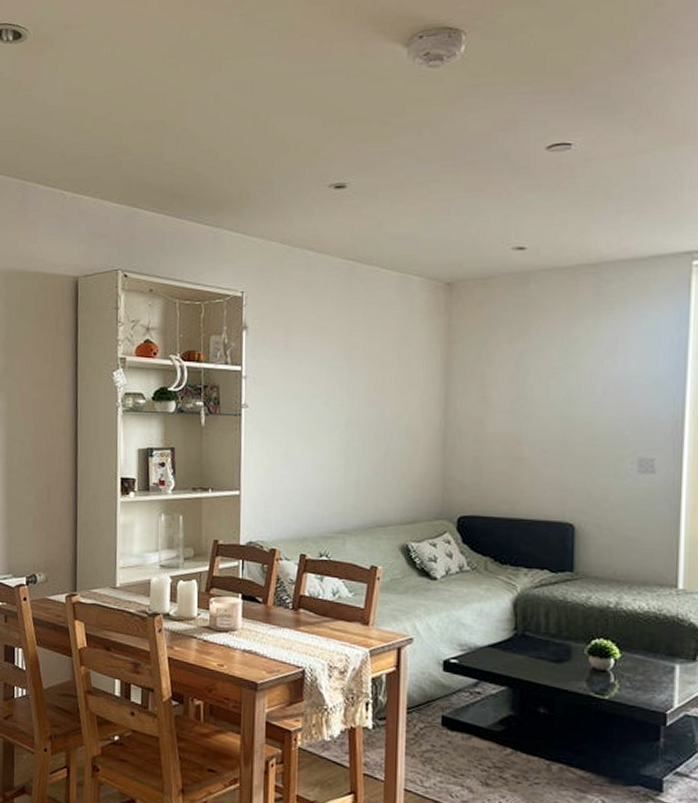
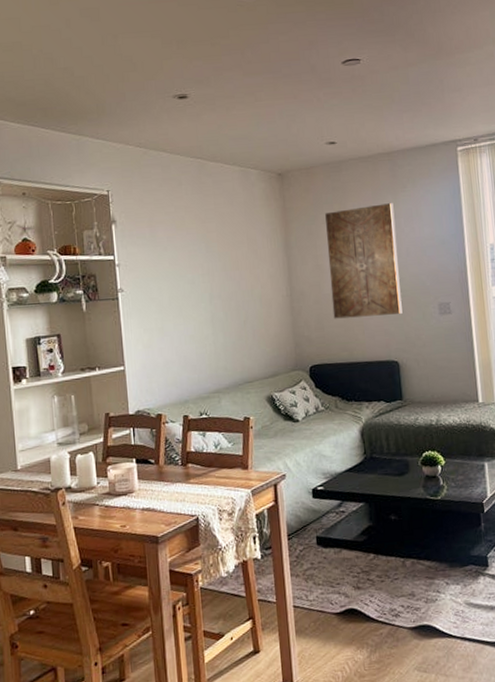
wall art: none [495,327,593,466] -> present [325,203,403,319]

